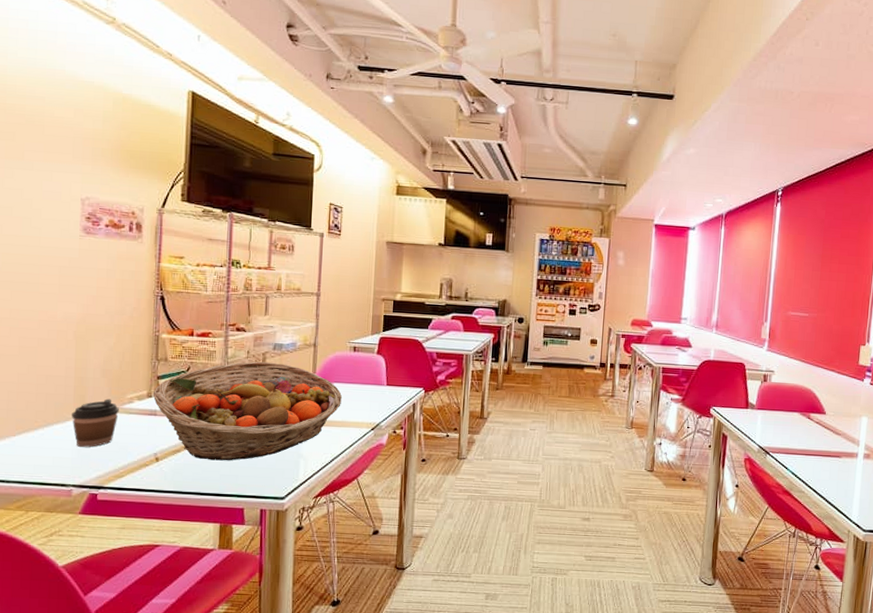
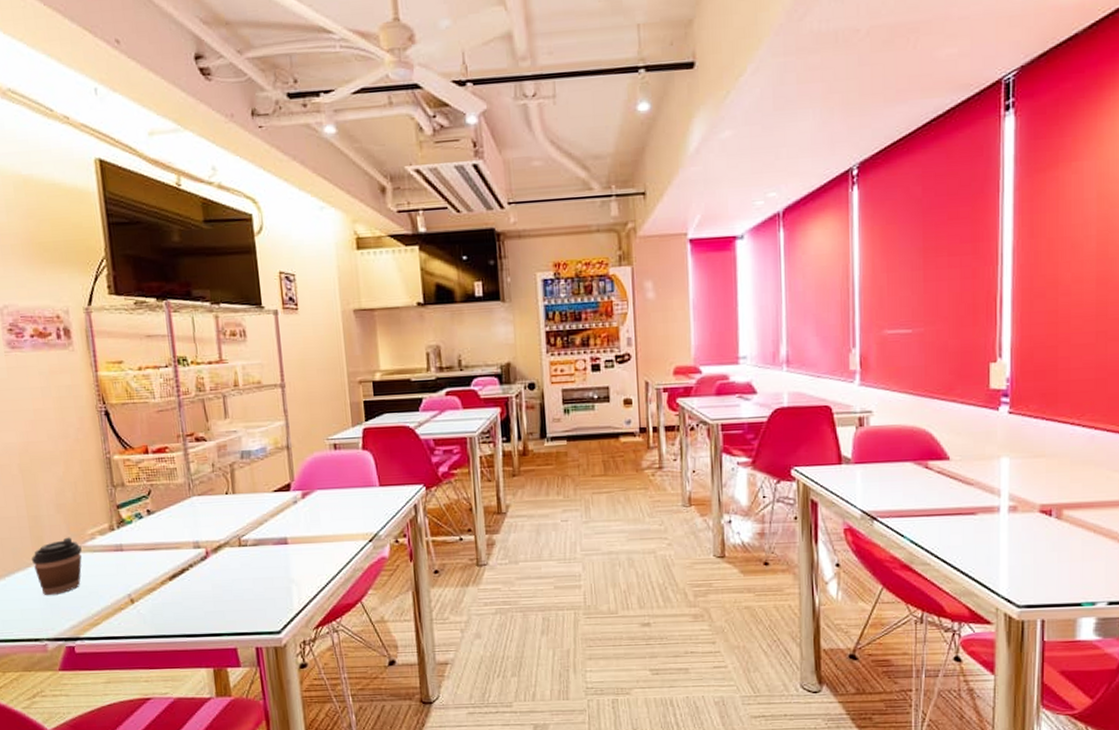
fruit basket: present [152,361,343,461] -> none [114,473,330,596]

